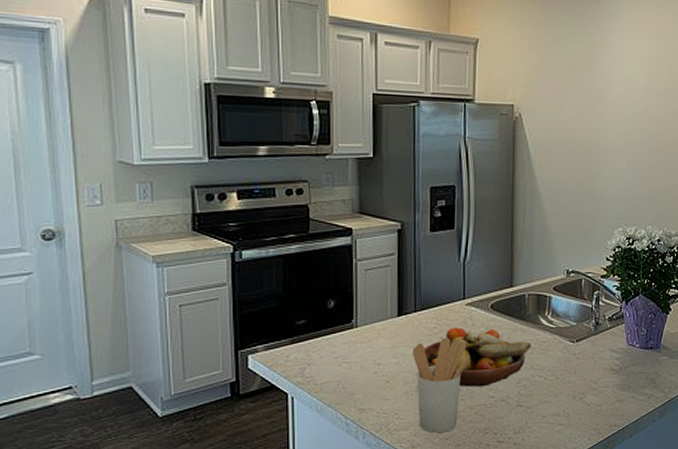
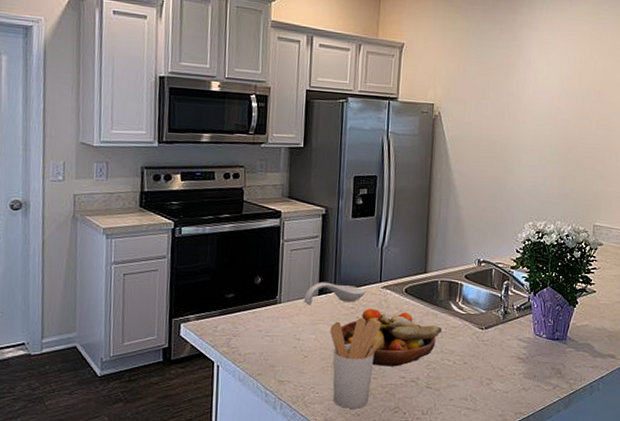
spoon rest: none [382,302,449,328] -> present [303,282,366,306]

